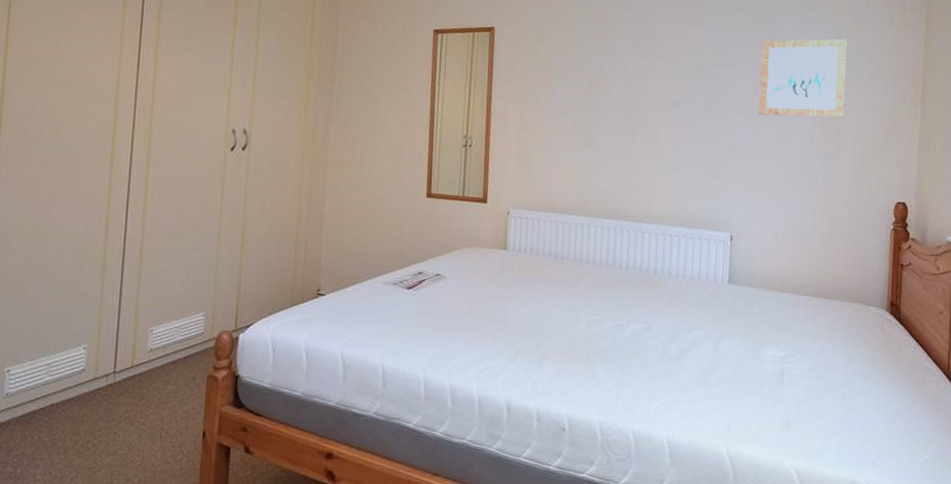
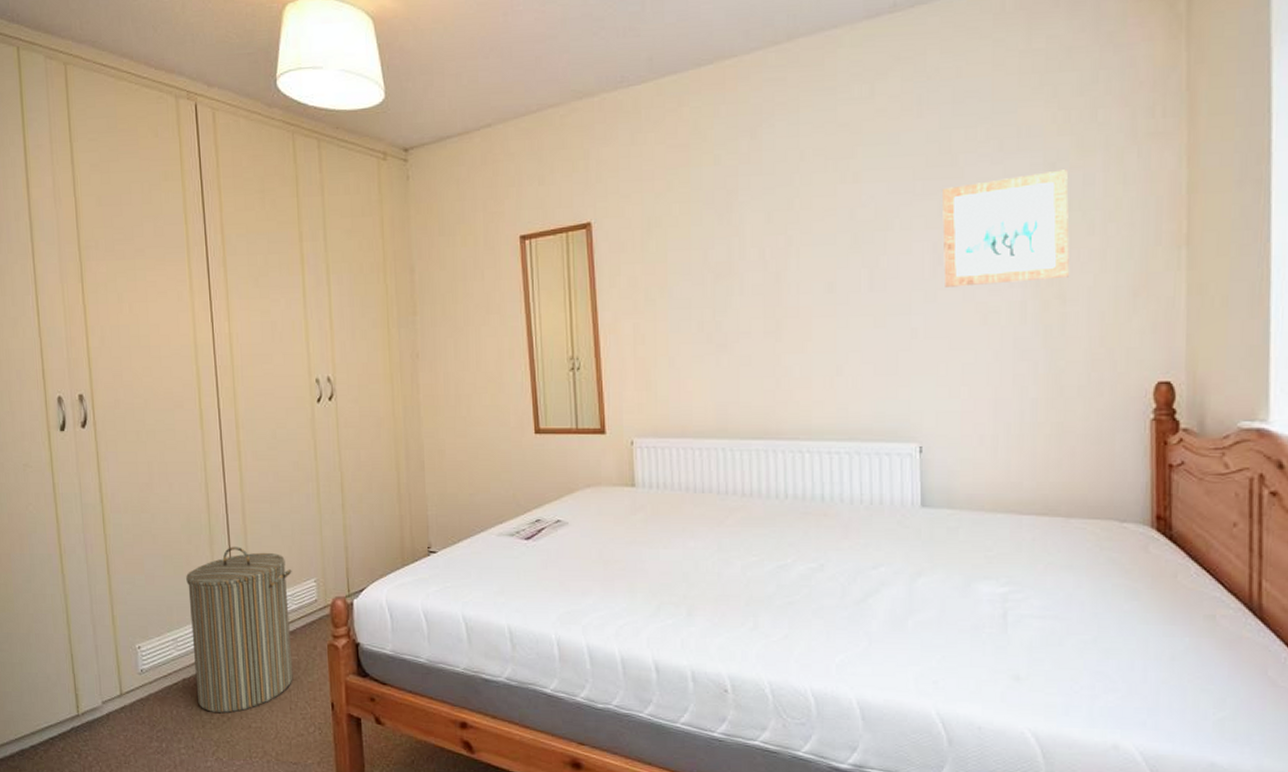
laundry hamper: none [63,277,182,440] -> present [186,546,293,714]

